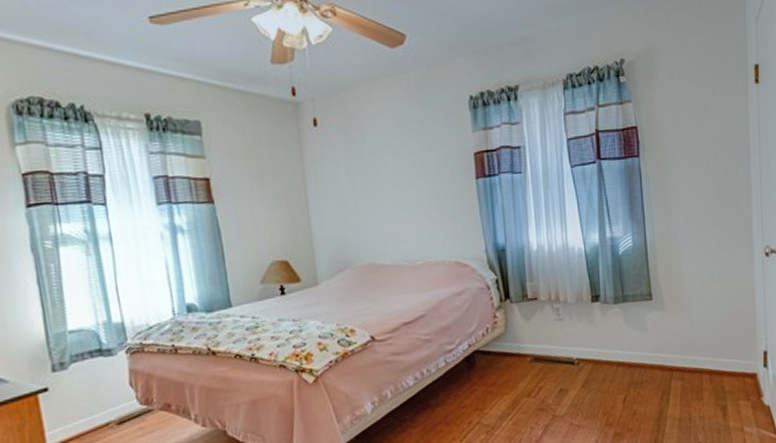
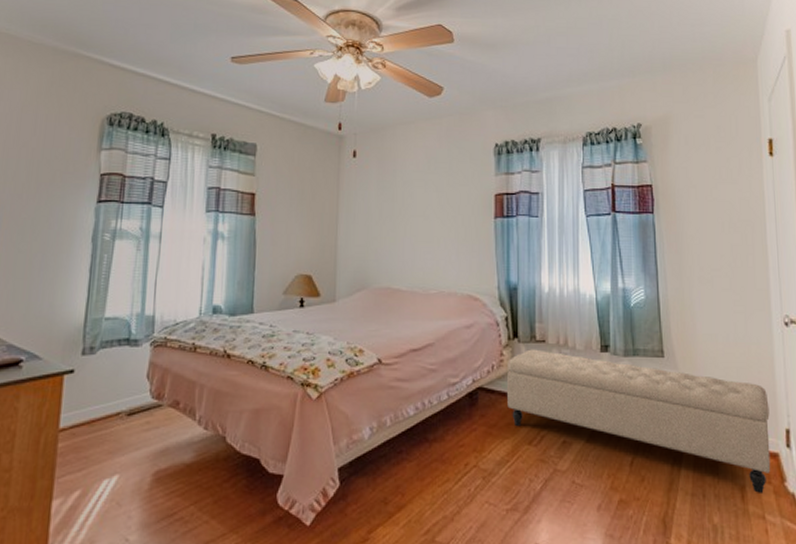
bench: none [501,307,750,410] -> present [507,349,771,493]

